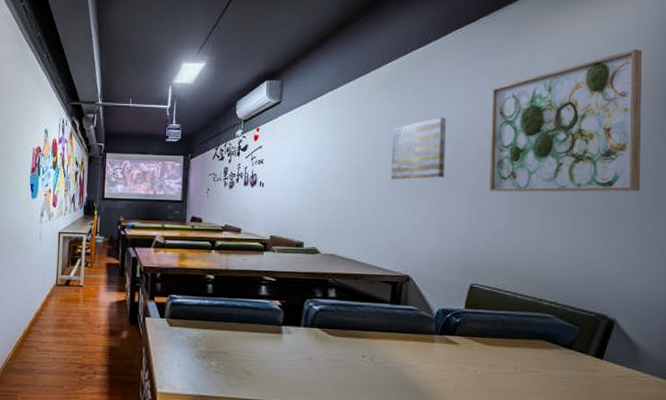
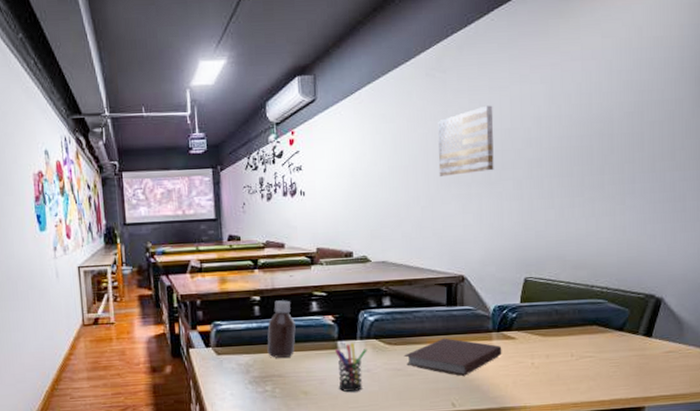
bottle: none [216,281,244,337] -> present [267,300,296,359]
pen holder: none [279,328,310,377] -> present [335,342,367,392]
notebook: none [345,335,444,375] -> present [403,338,502,376]
wall art: present [489,49,643,193] -> none [537,20,685,181]

